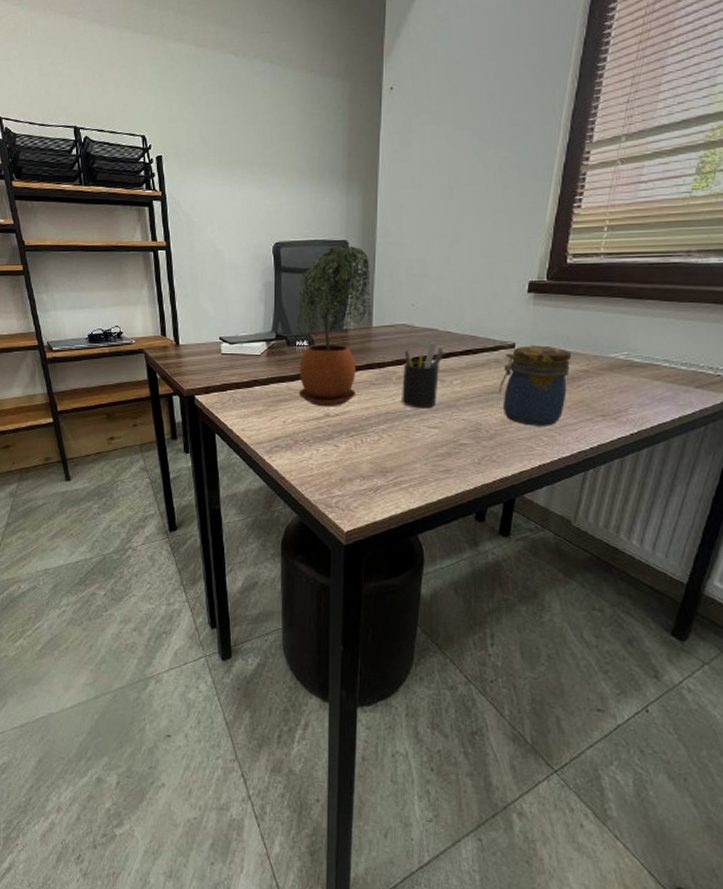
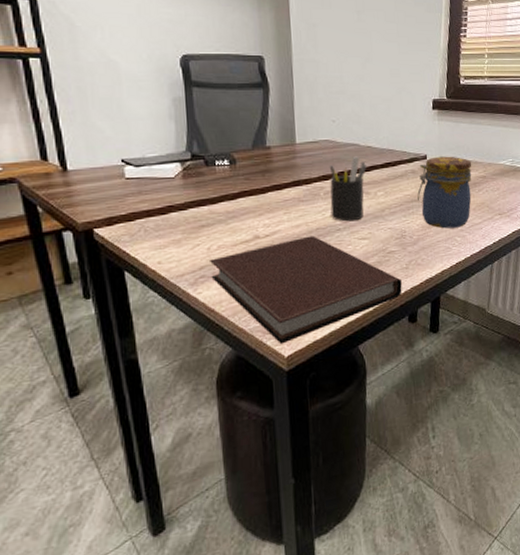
notebook: none [284,419,471,520] -> present [210,235,402,345]
potted plant: present [297,245,372,407] -> none [214,61,295,229]

